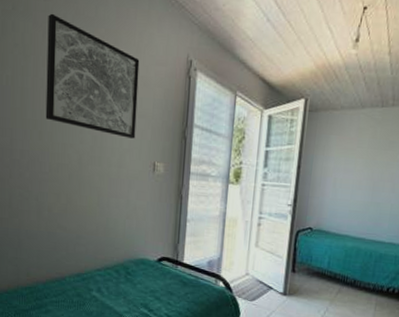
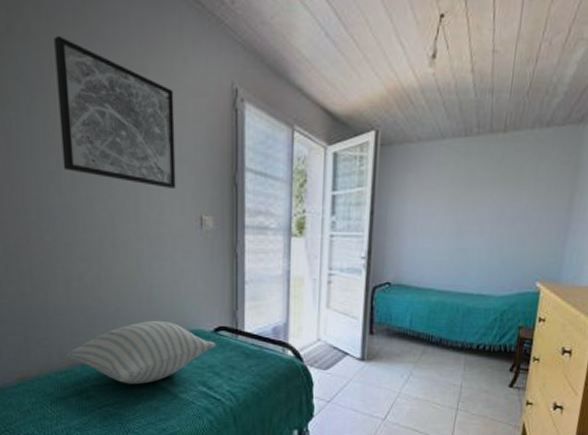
pillow: none [33,248,159,303] -> present [67,320,216,385]

